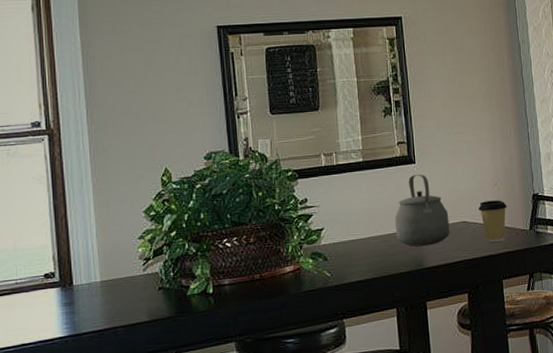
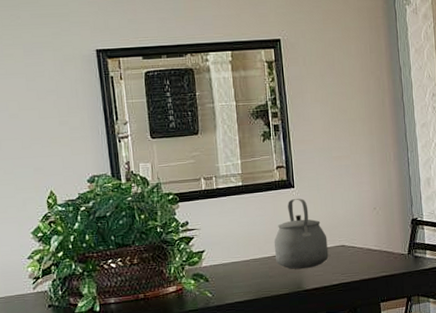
coffee cup: present [478,200,507,242] -> none [357,224,386,266]

